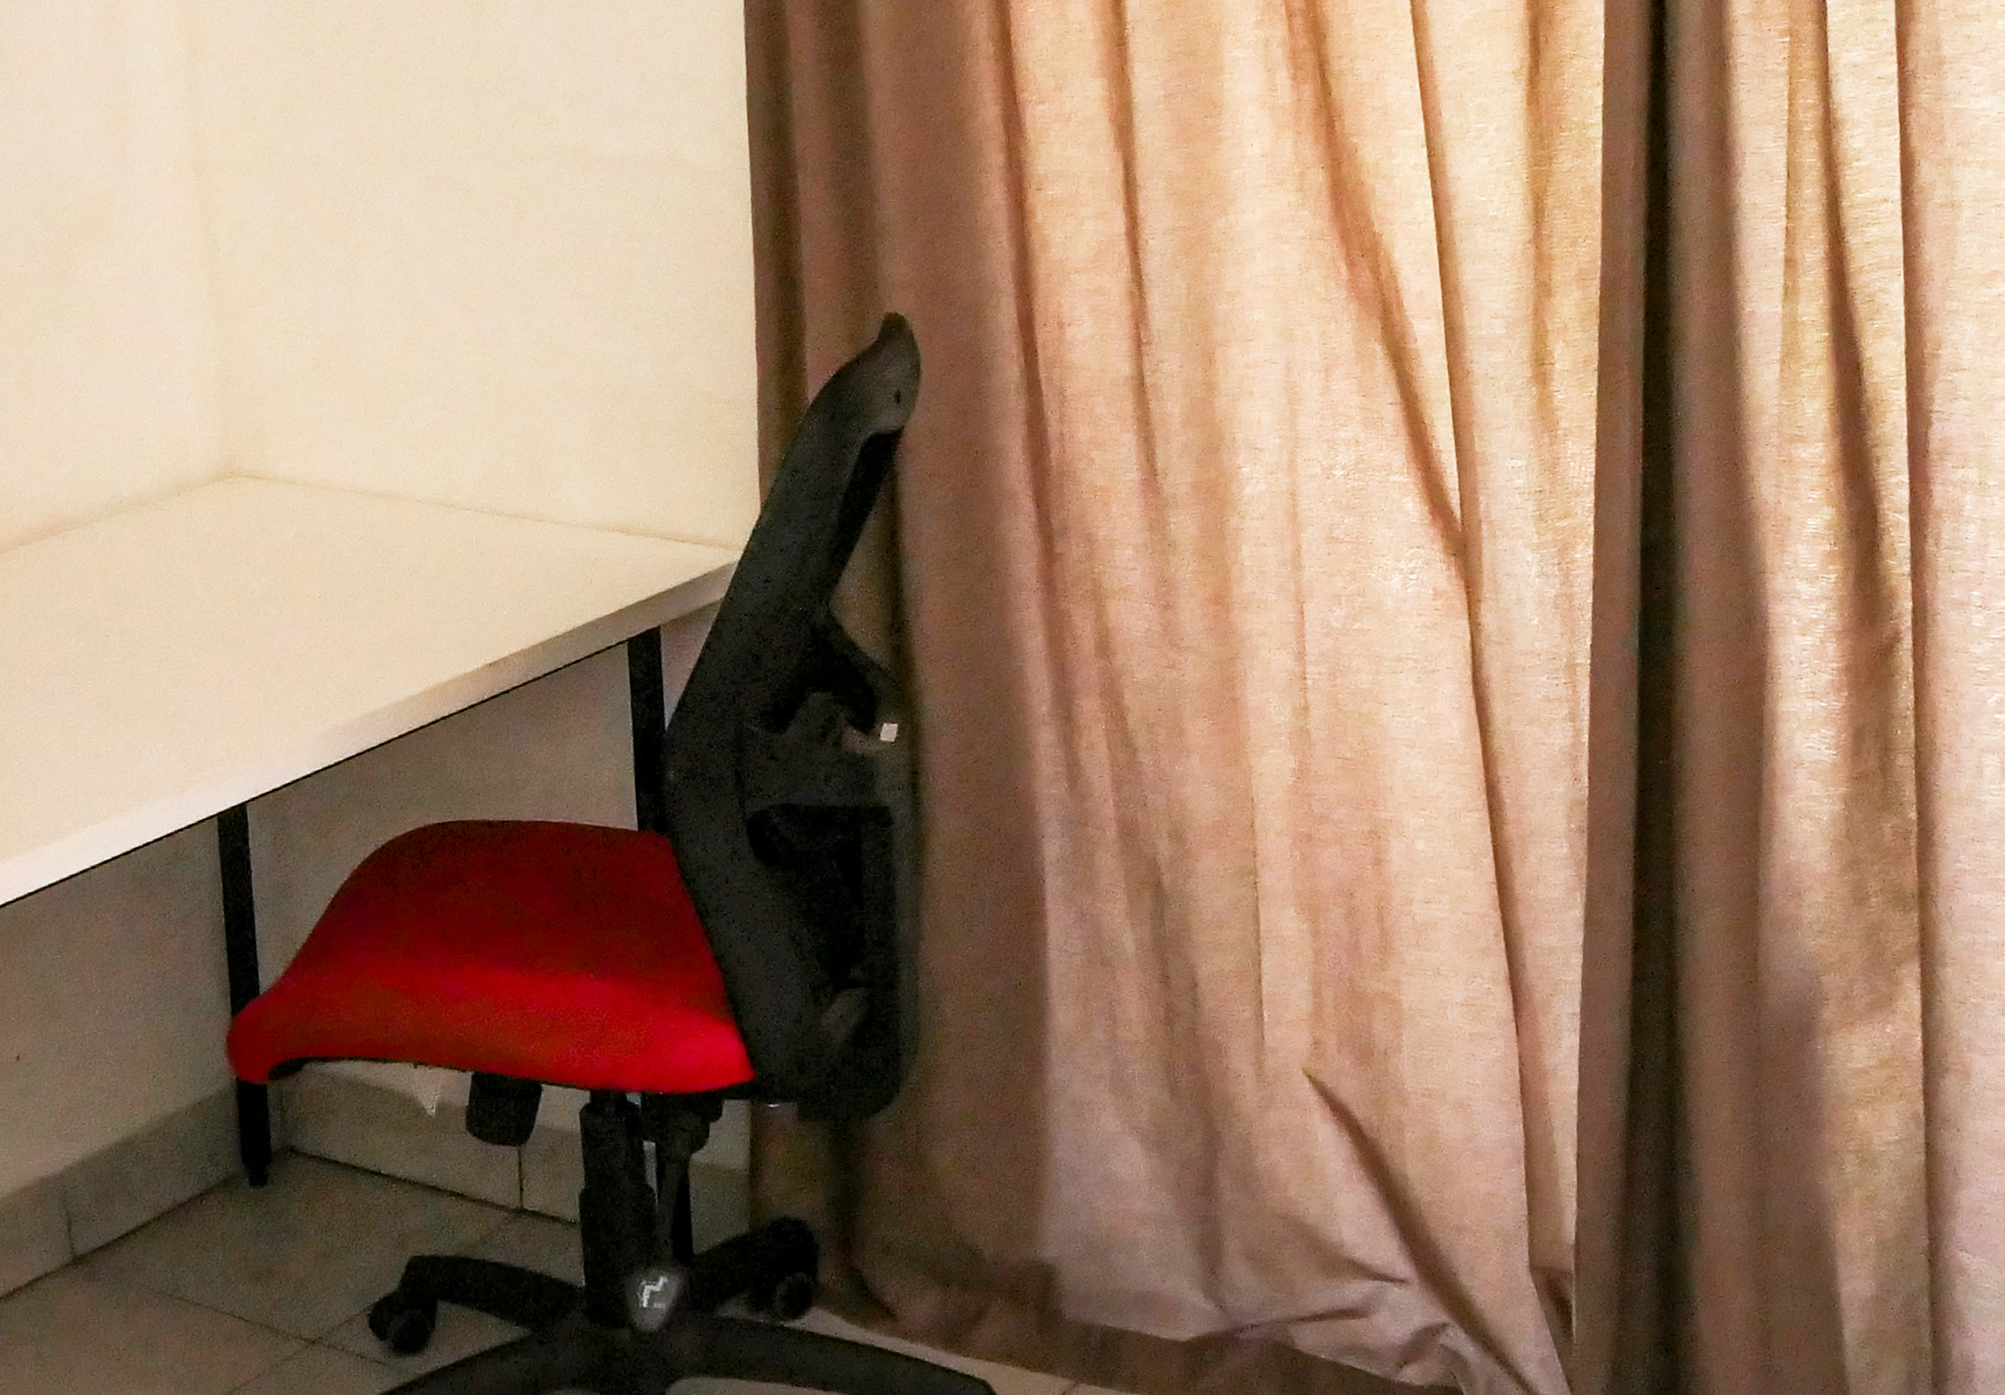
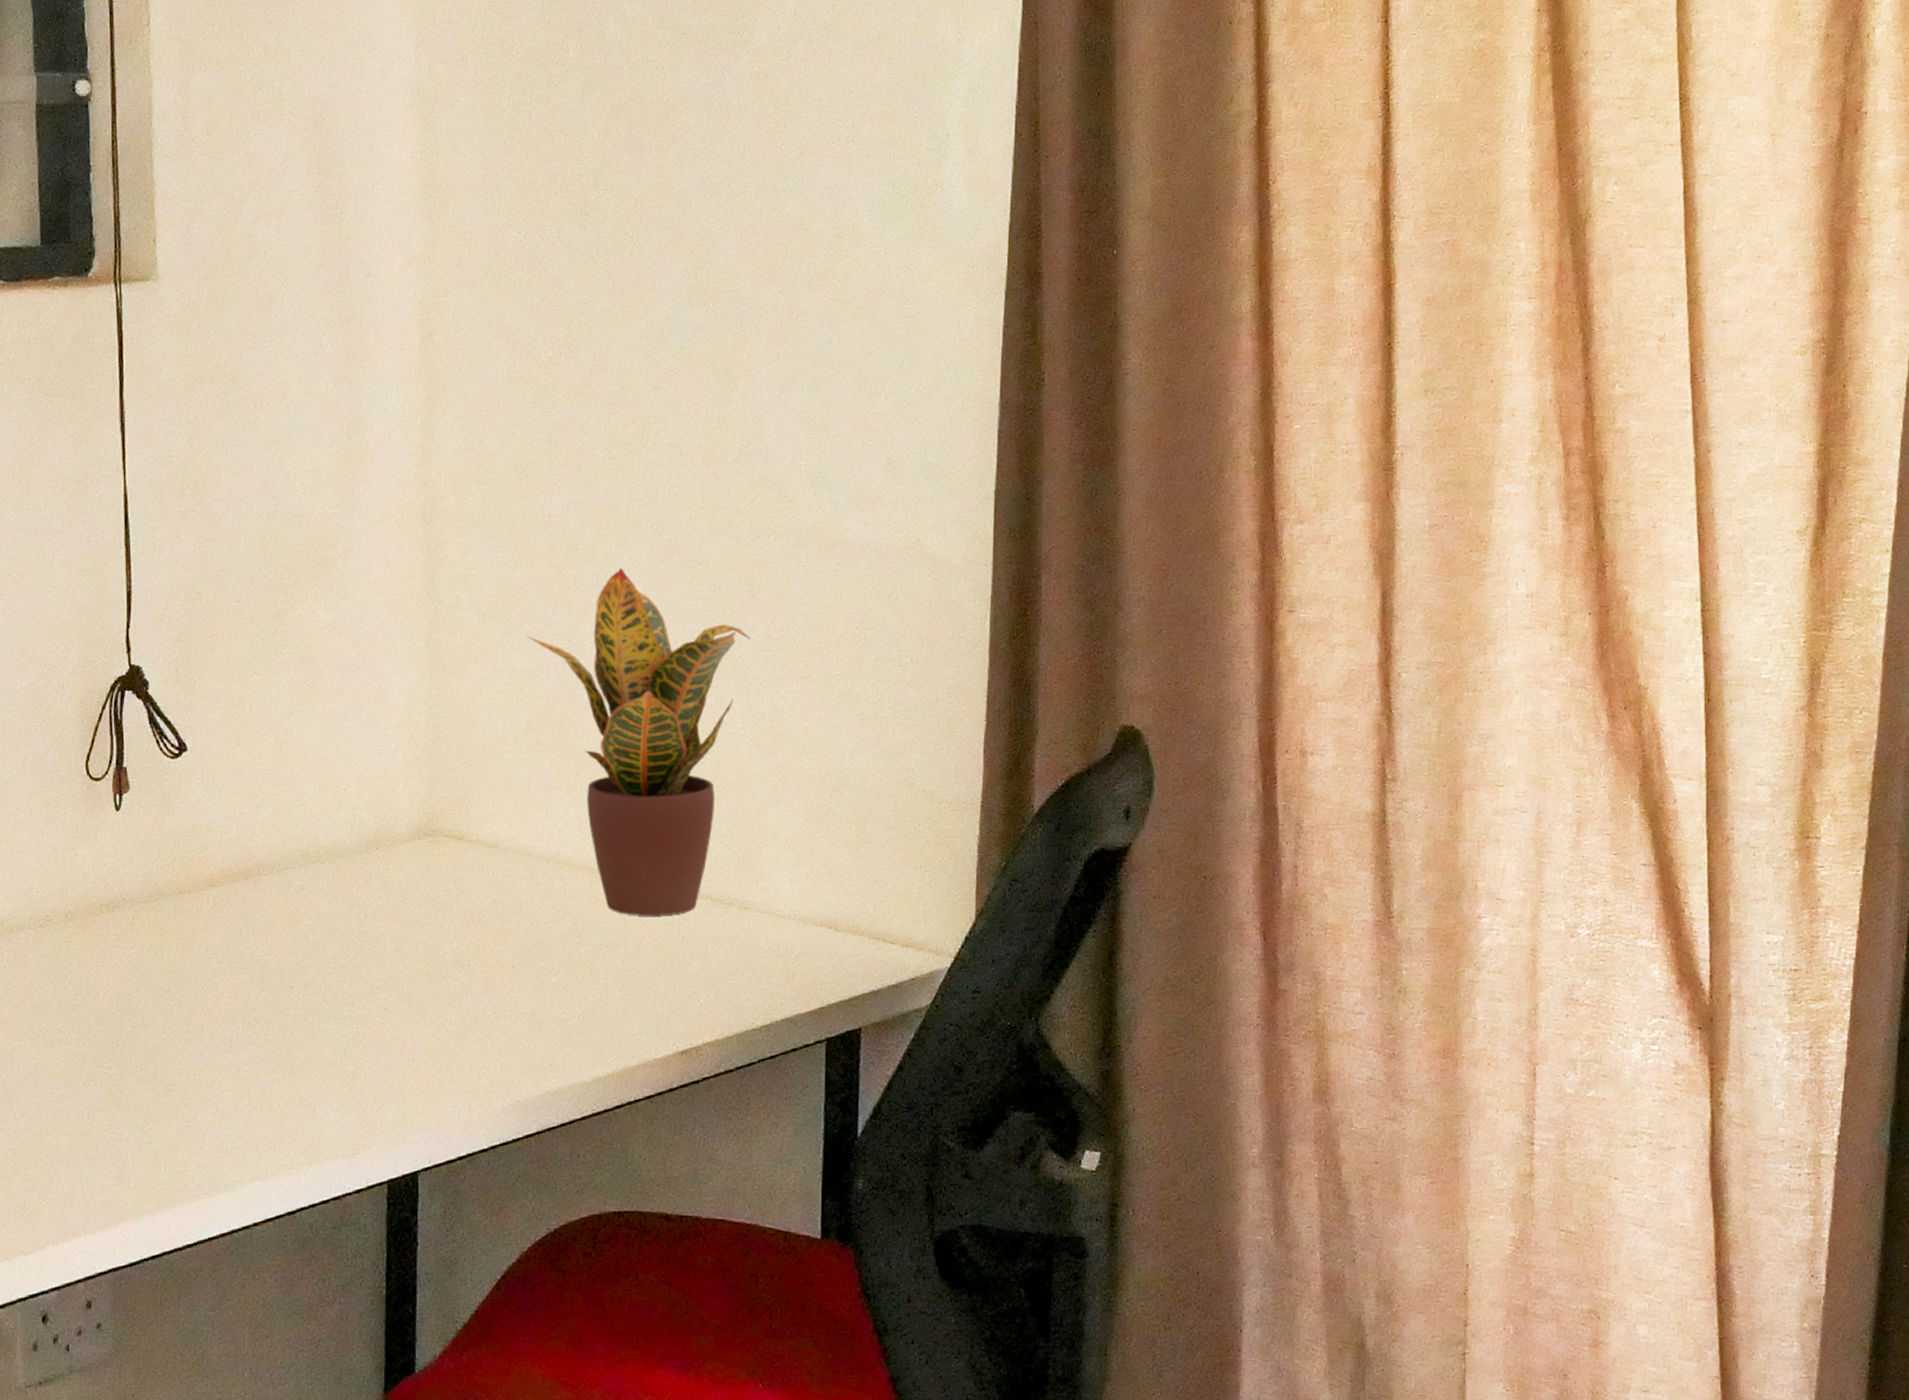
potted plant: none [306,201,523,537] -> present [527,567,751,915]

